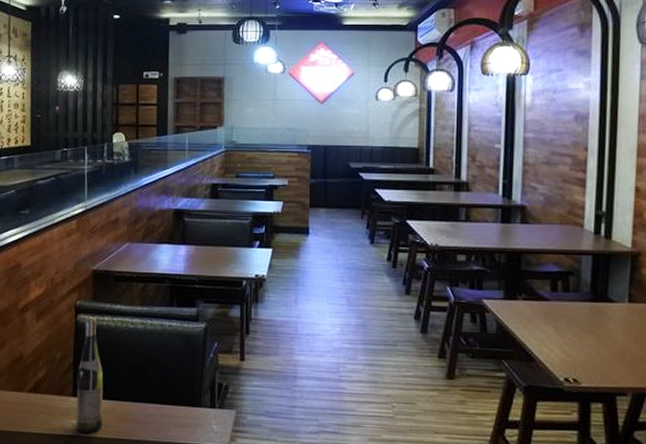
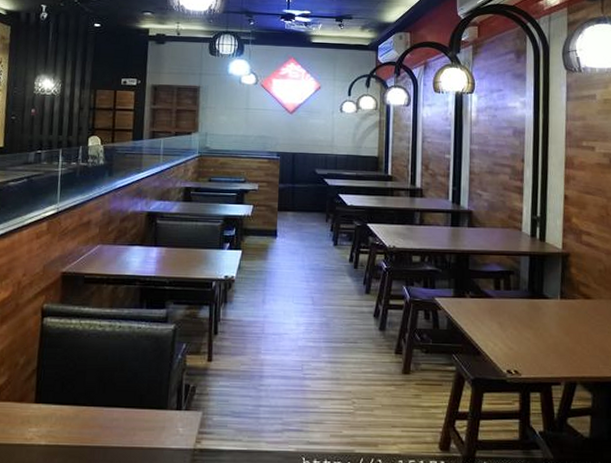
wine bottle: present [76,317,104,433] -> none [37,320,68,441]

